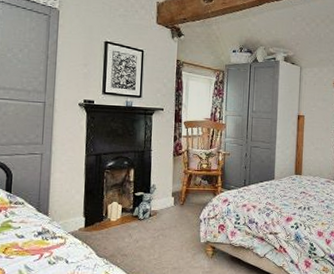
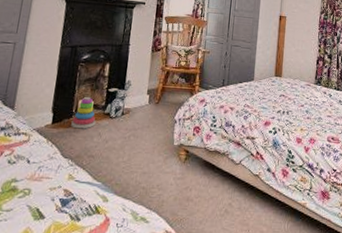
stacking toy: none [103,201,126,231] -> present [71,96,96,129]

